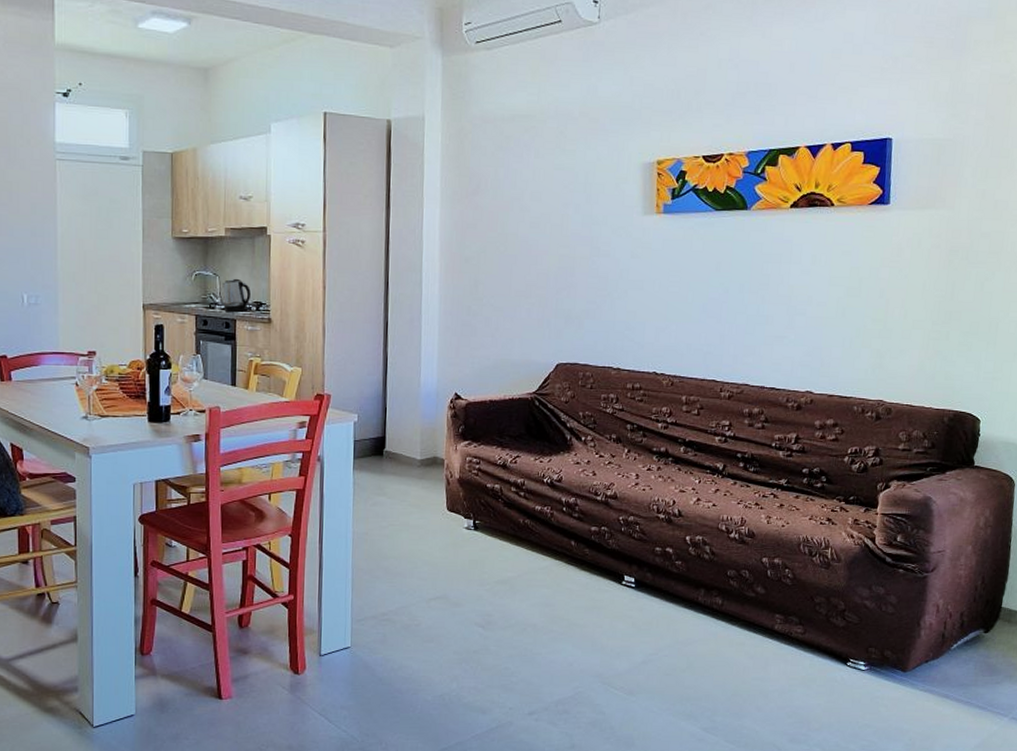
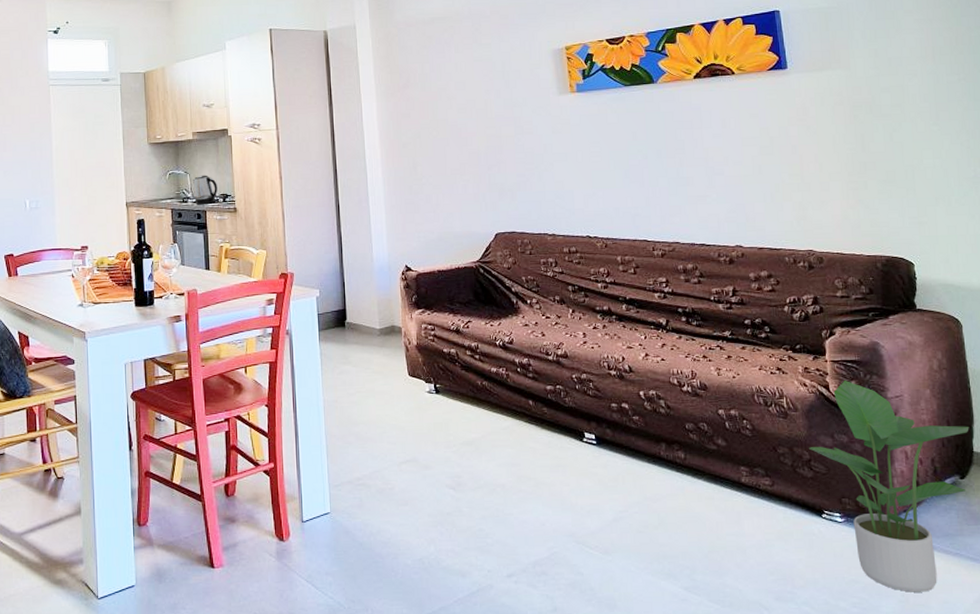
potted plant: none [845,534,1002,737] -> present [809,381,969,592]

